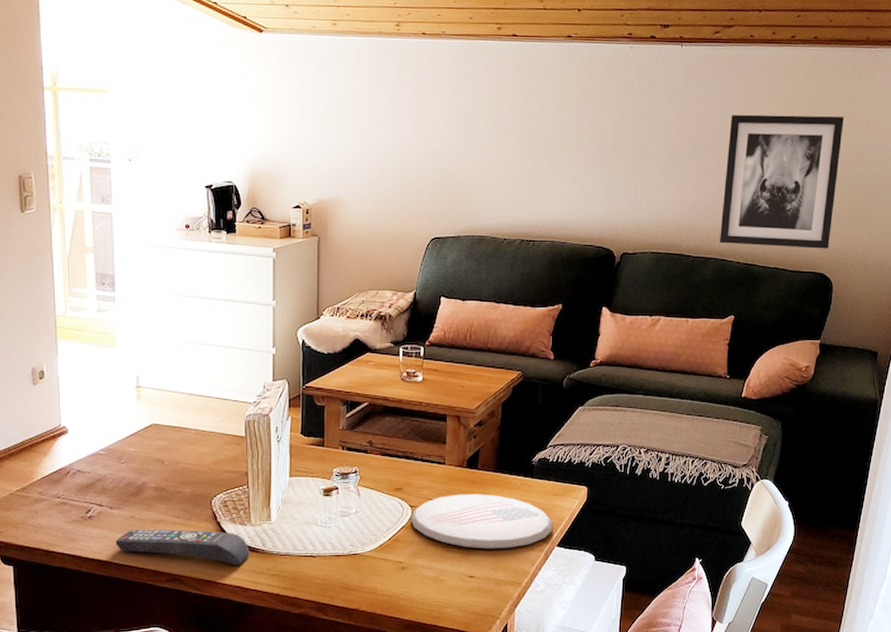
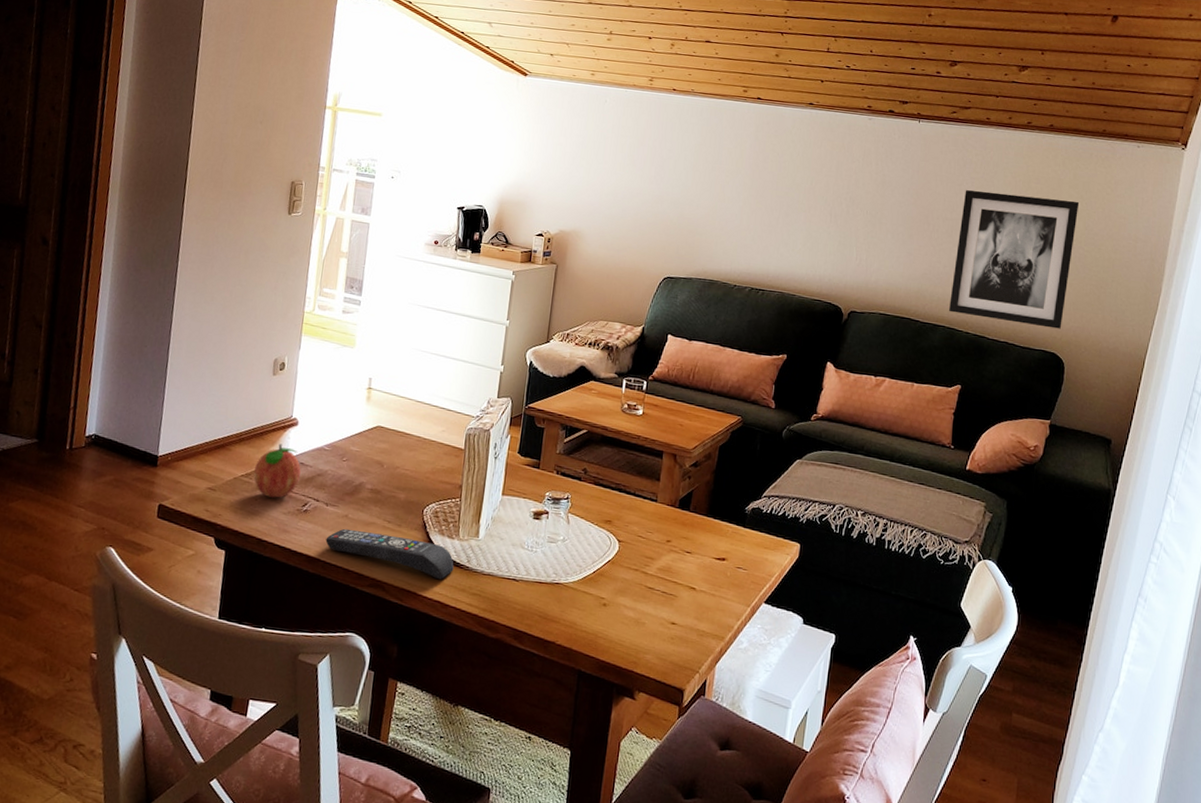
fruit: none [30,454,79,508] -> present [253,443,301,498]
plate: present [410,494,553,549] -> none [617,534,762,599]

